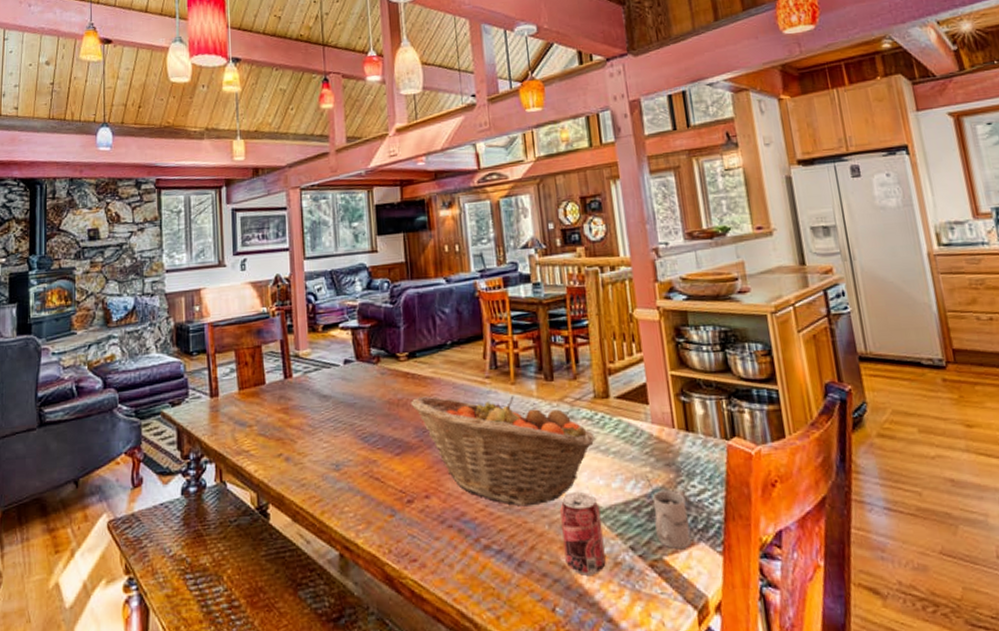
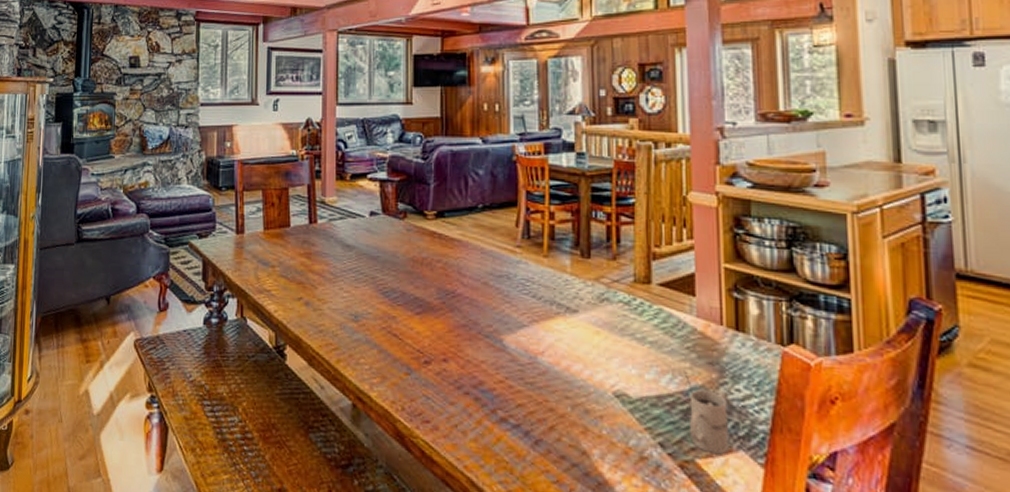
fruit basket: present [410,396,596,507] -> none [435,258,632,385]
beverage can: present [560,491,606,576] -> none [585,376,631,466]

